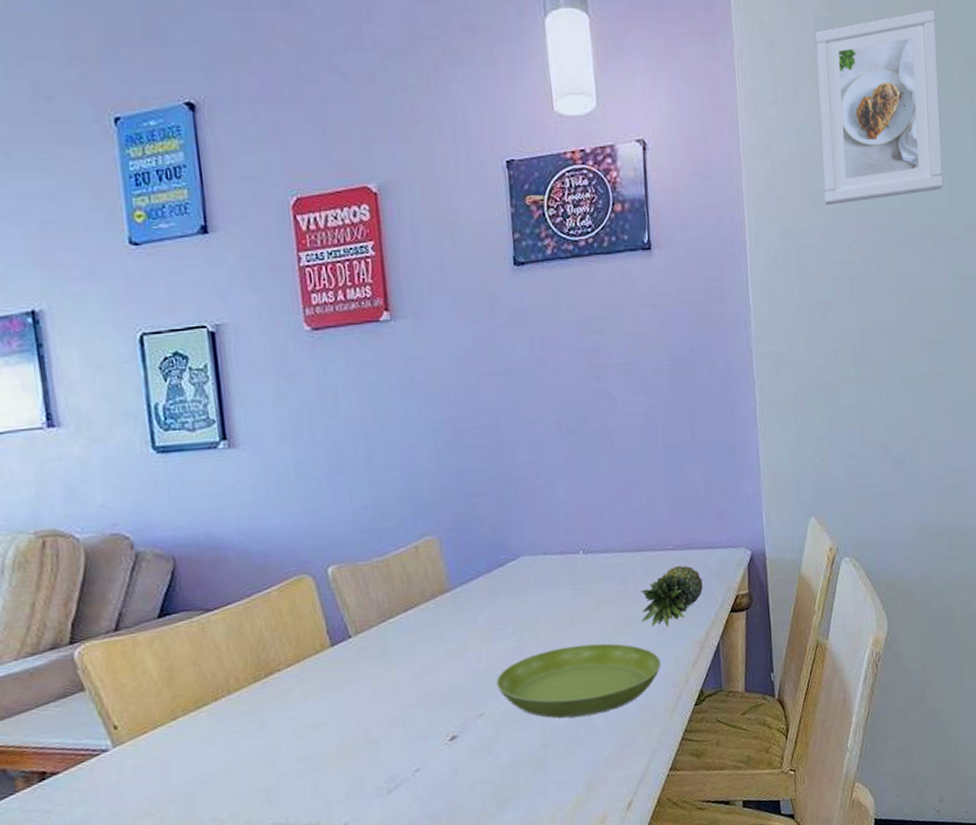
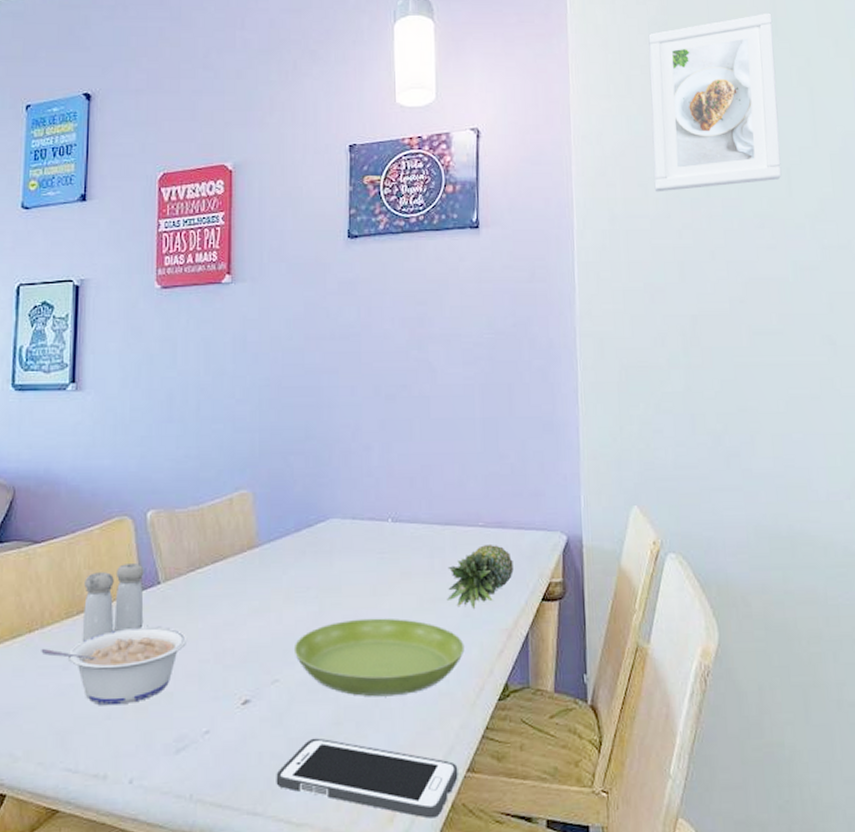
legume: none [231,678,387,760] -> present [41,626,188,706]
salt and pepper shaker: none [269,620,339,703] -> present [82,563,144,642]
cell phone: none [490,760,662,816] -> present [276,738,458,819]

